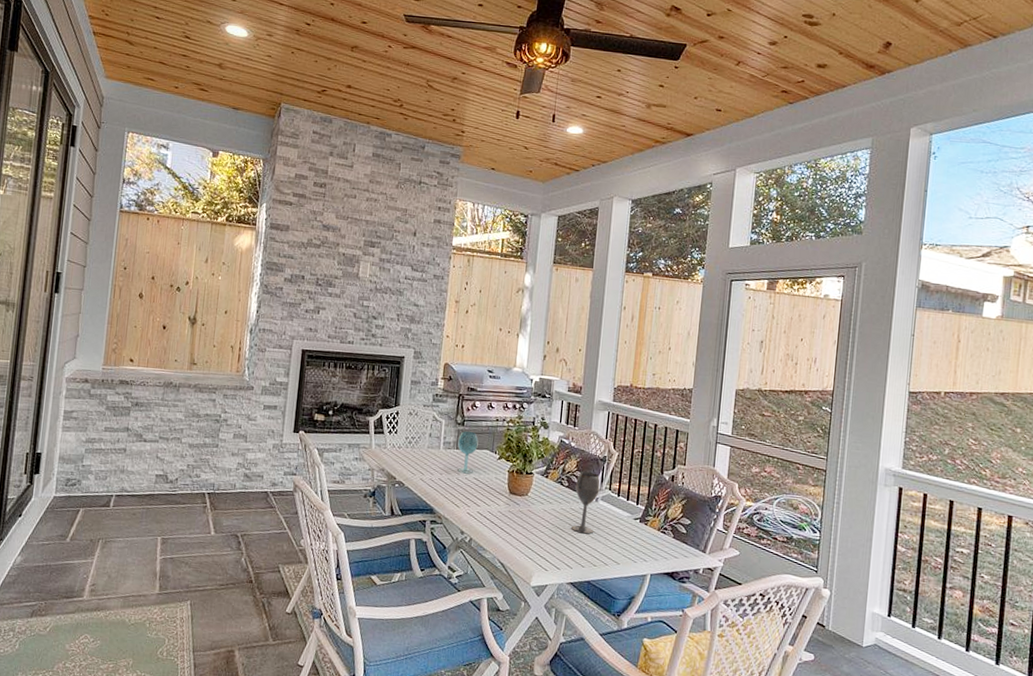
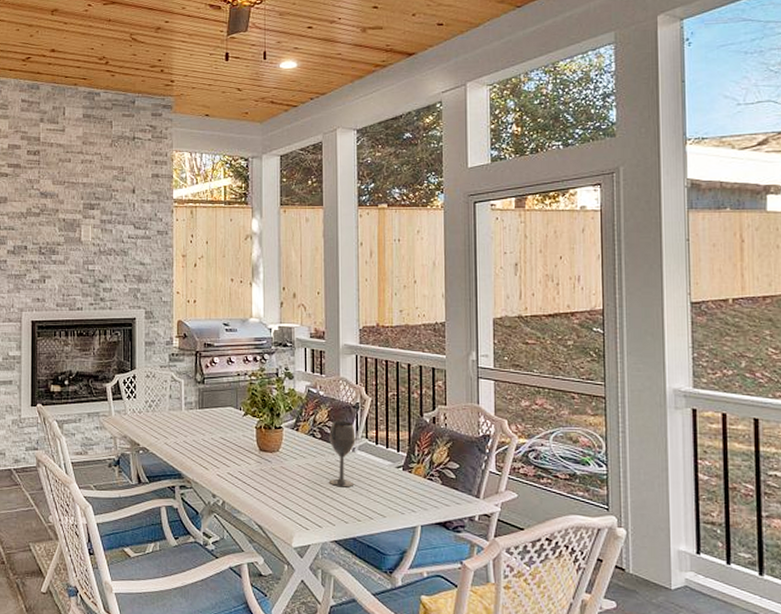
wine glass: present [457,431,479,474] -> none [200,389,221,434]

